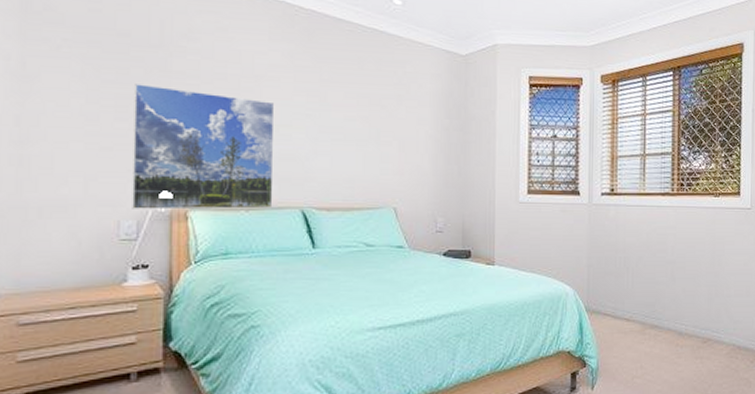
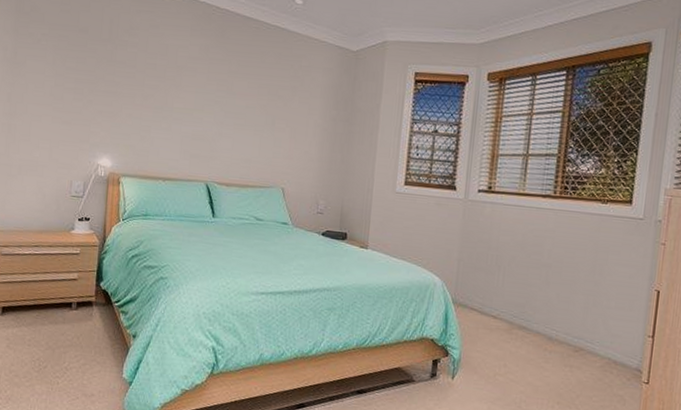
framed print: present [132,84,275,210] -> none [81,71,192,180]

